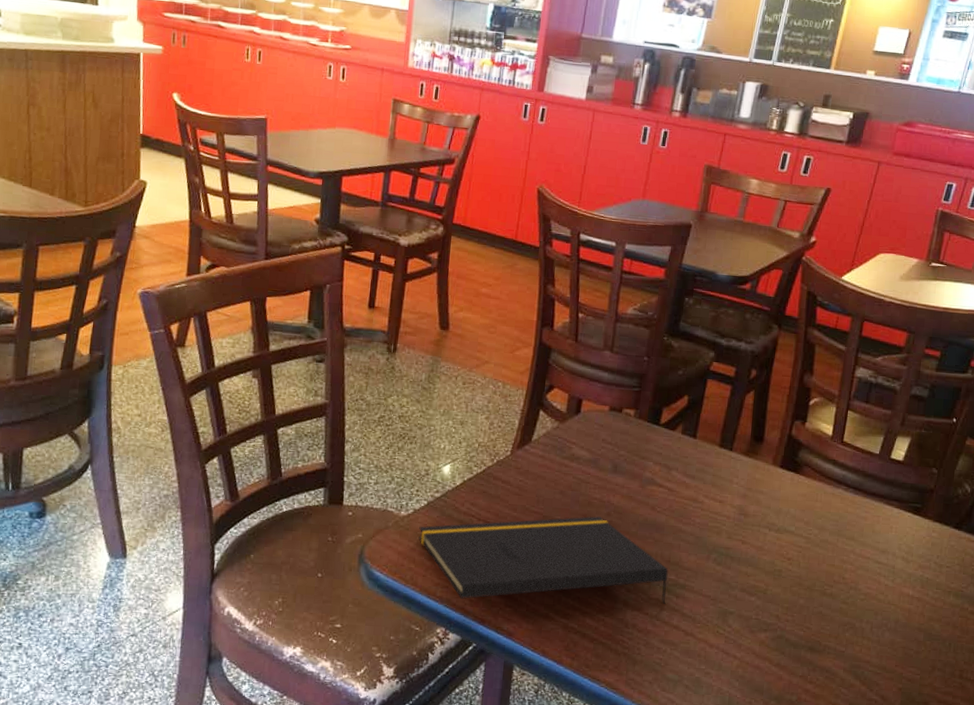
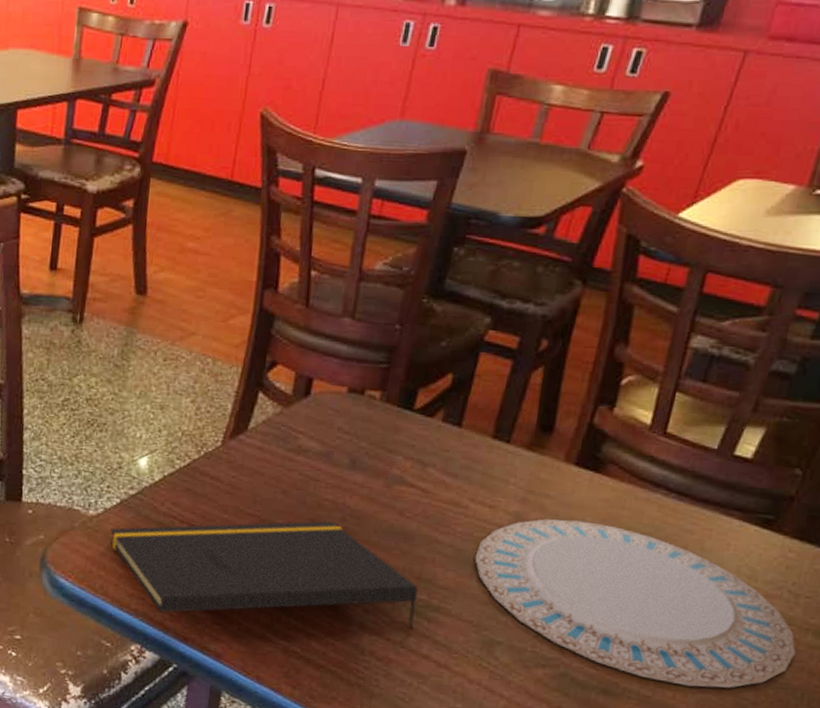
plate: none [710,510,943,642] -> present [474,519,796,688]

